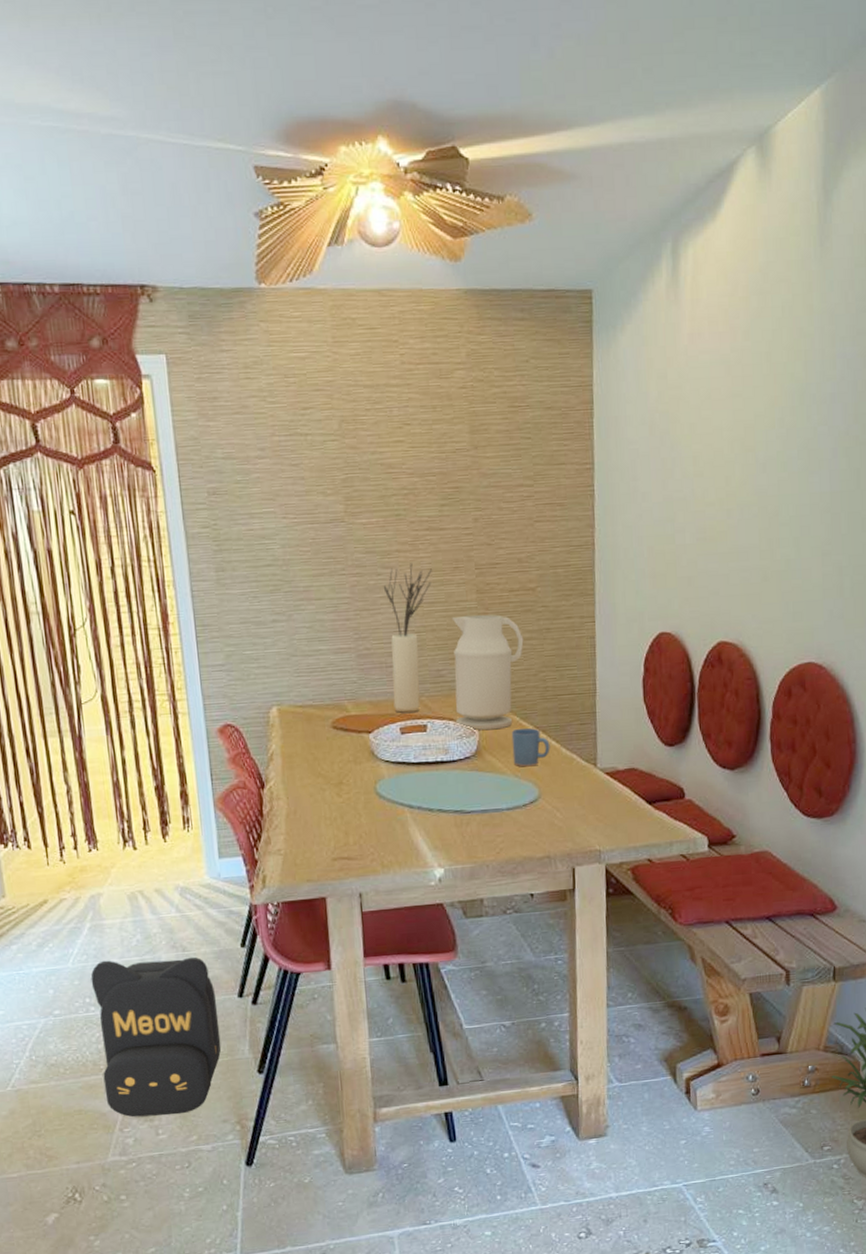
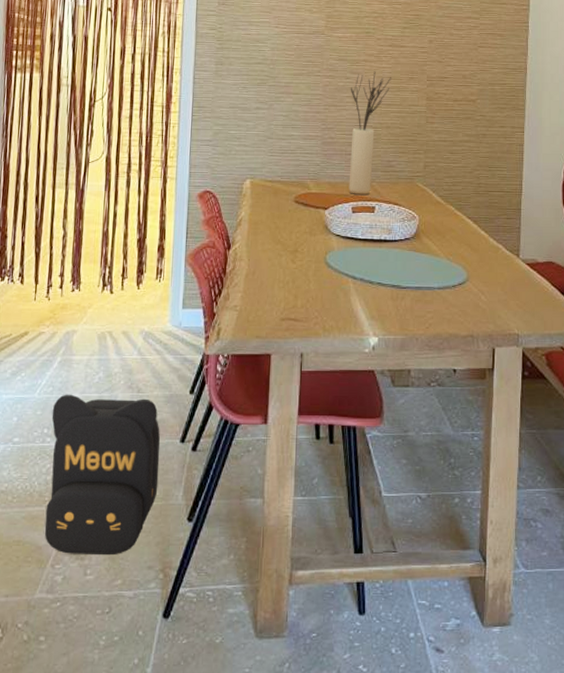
water jug: present [451,614,524,730] -> none [399,117,463,217]
mug: present [511,727,550,767] -> none [447,217,480,252]

